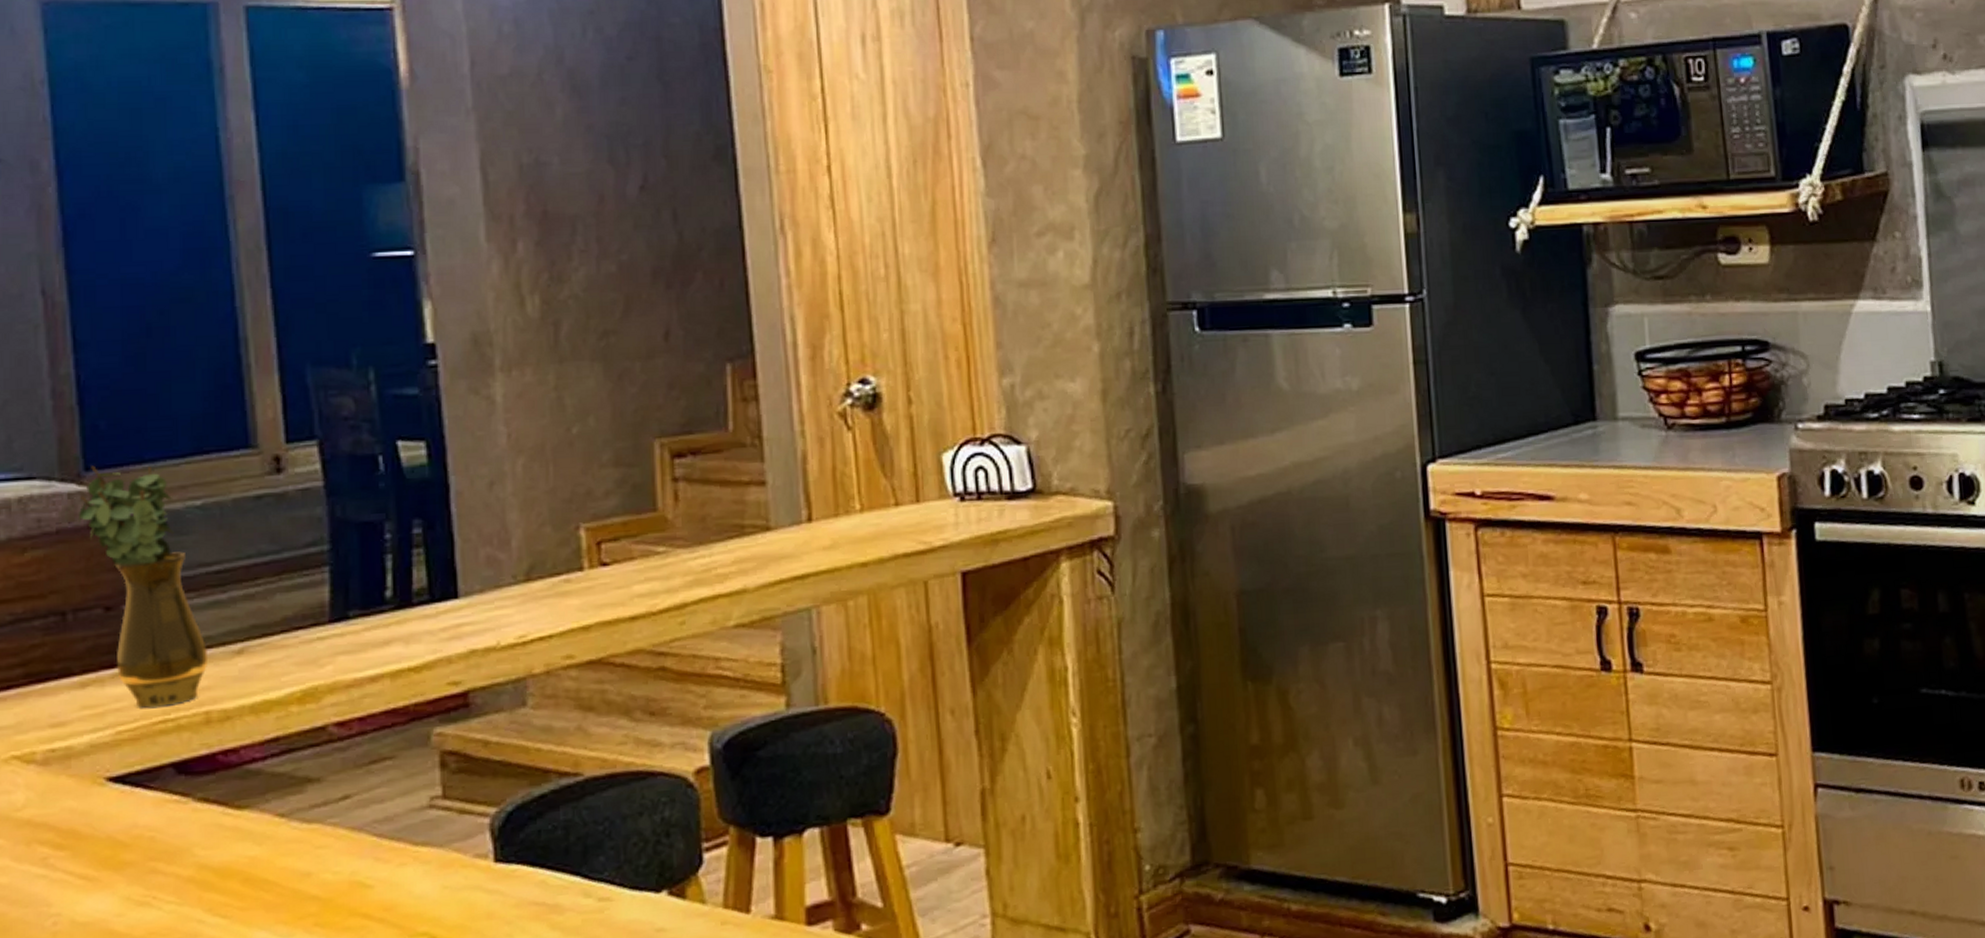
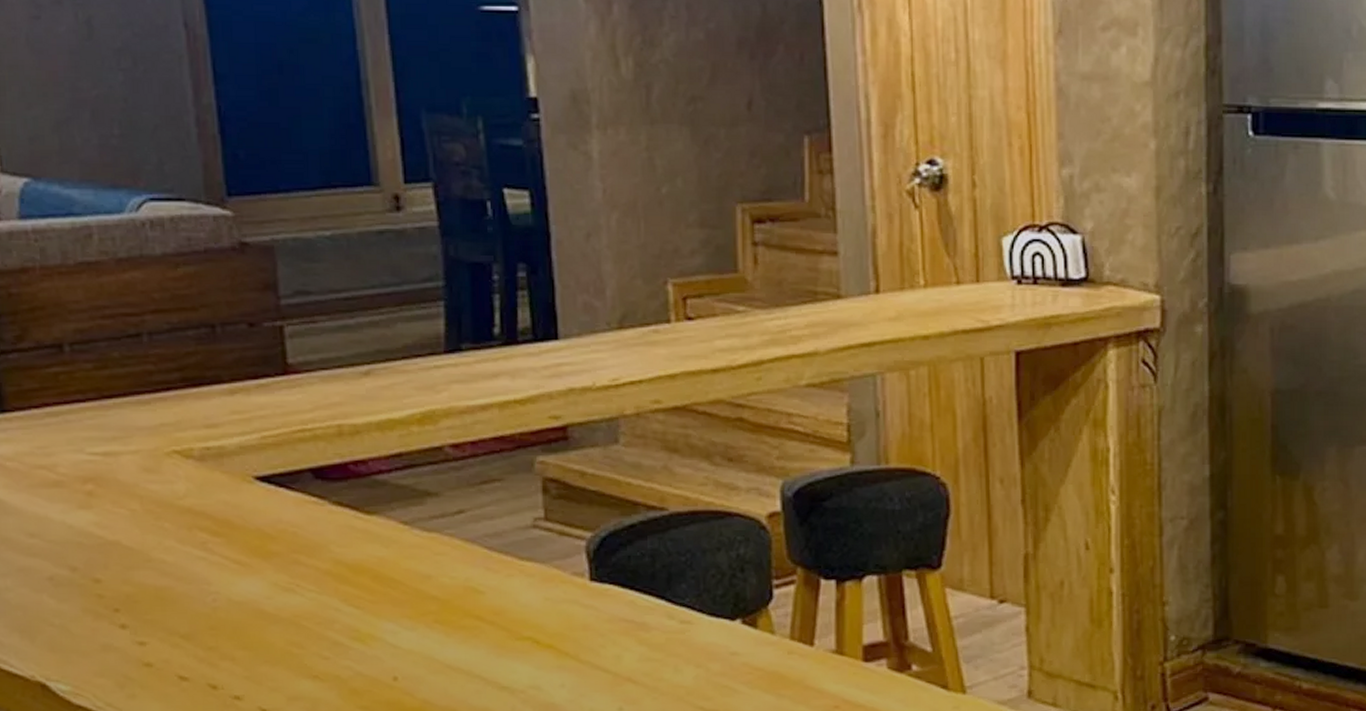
vase: present [77,465,207,708] -> none [222,192,339,417]

